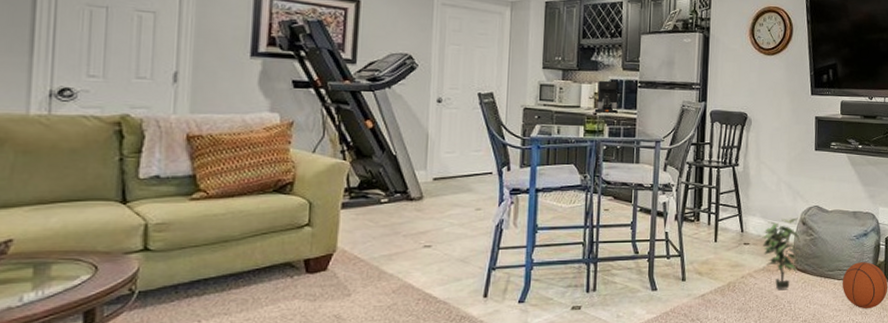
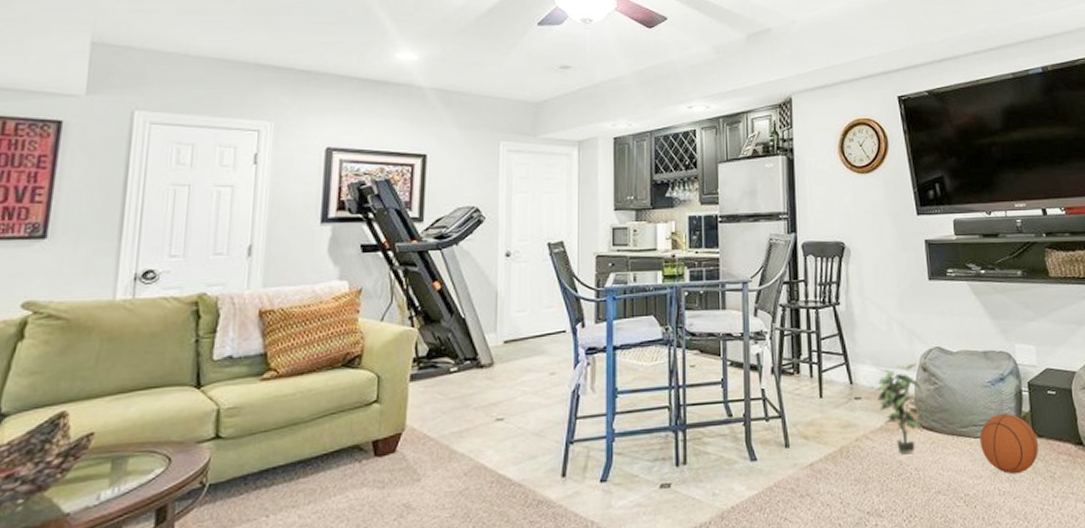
coffee maker: present [595,80,618,114] -> none [673,217,698,255]

